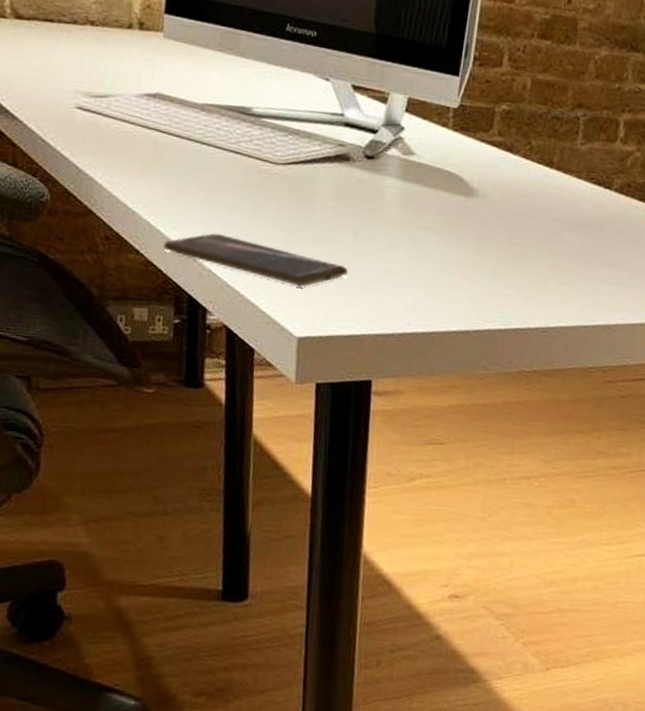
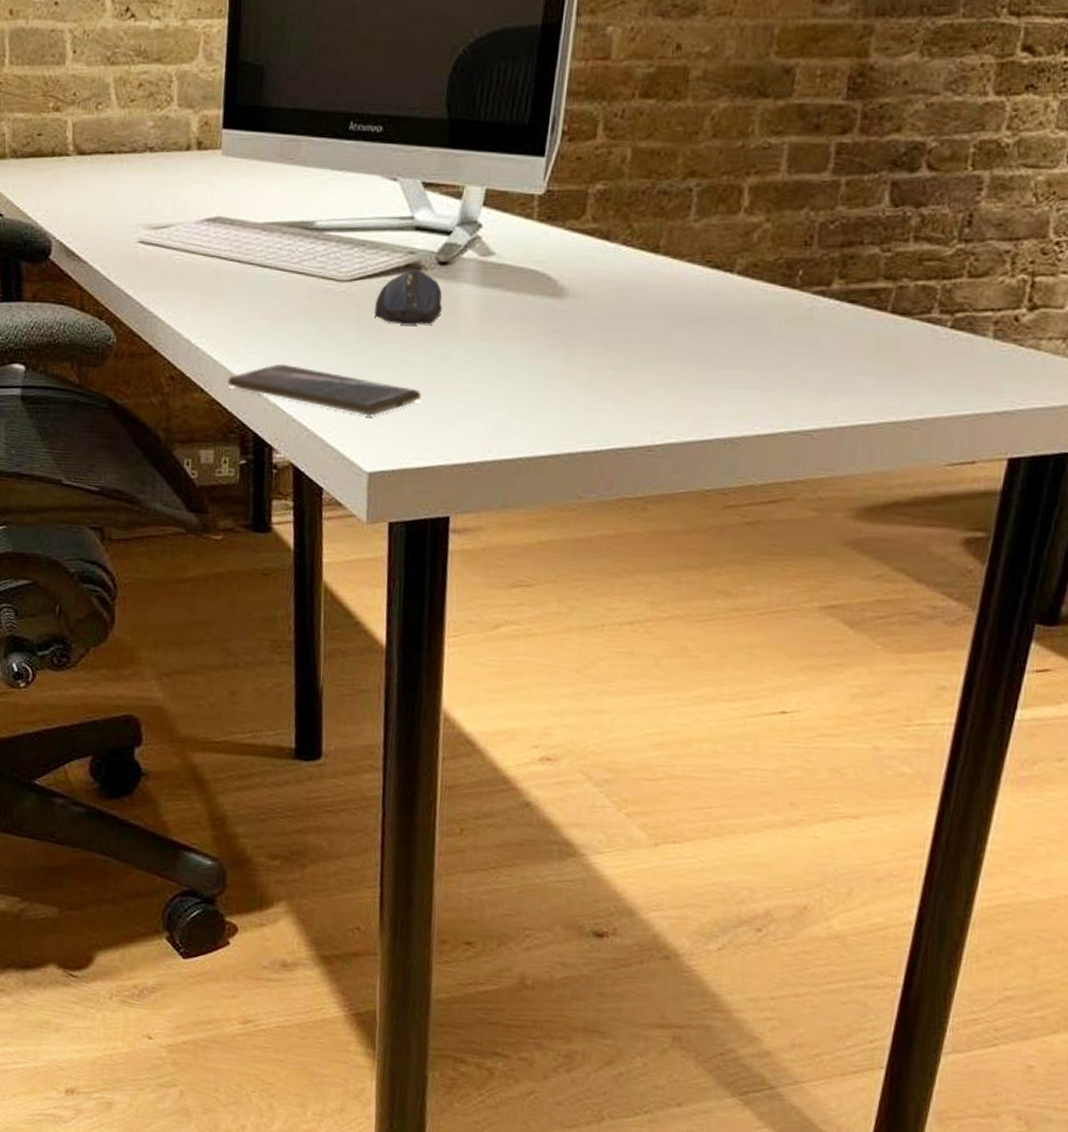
computer mouse: none [306,159,369,210] -> present [374,268,443,325]

